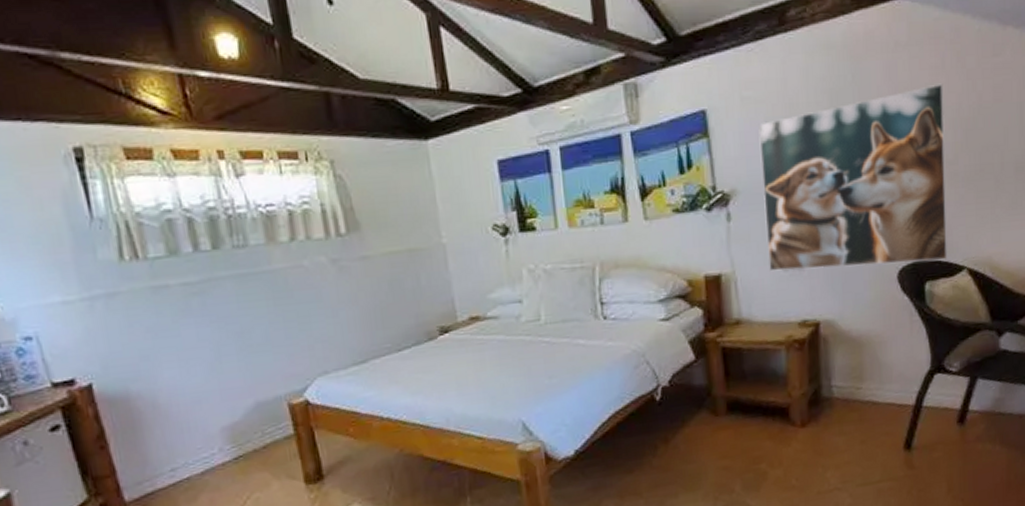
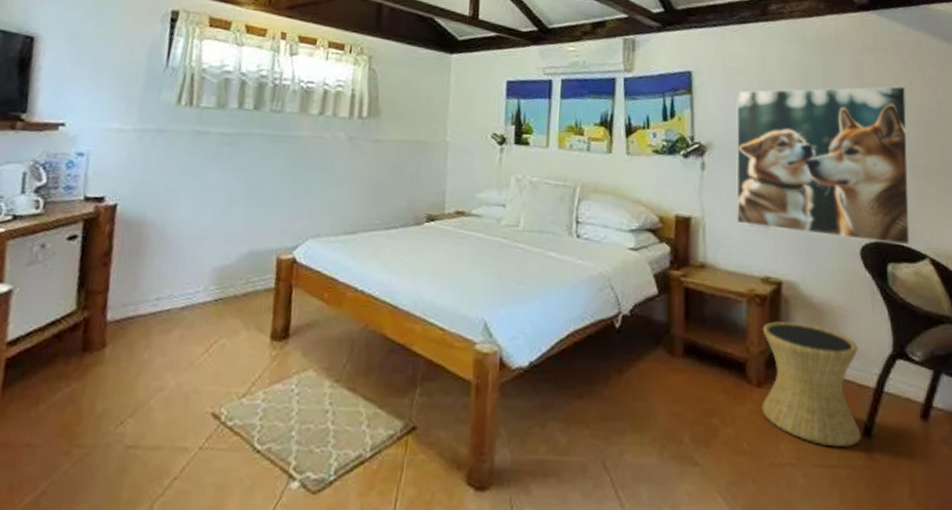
side table: none [803,358,902,466] -> present [761,321,861,447]

